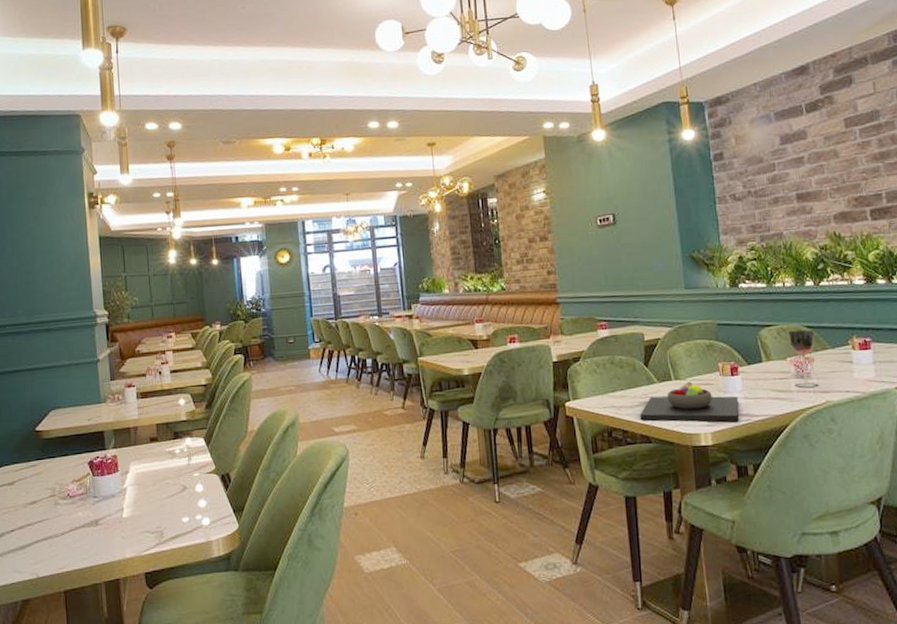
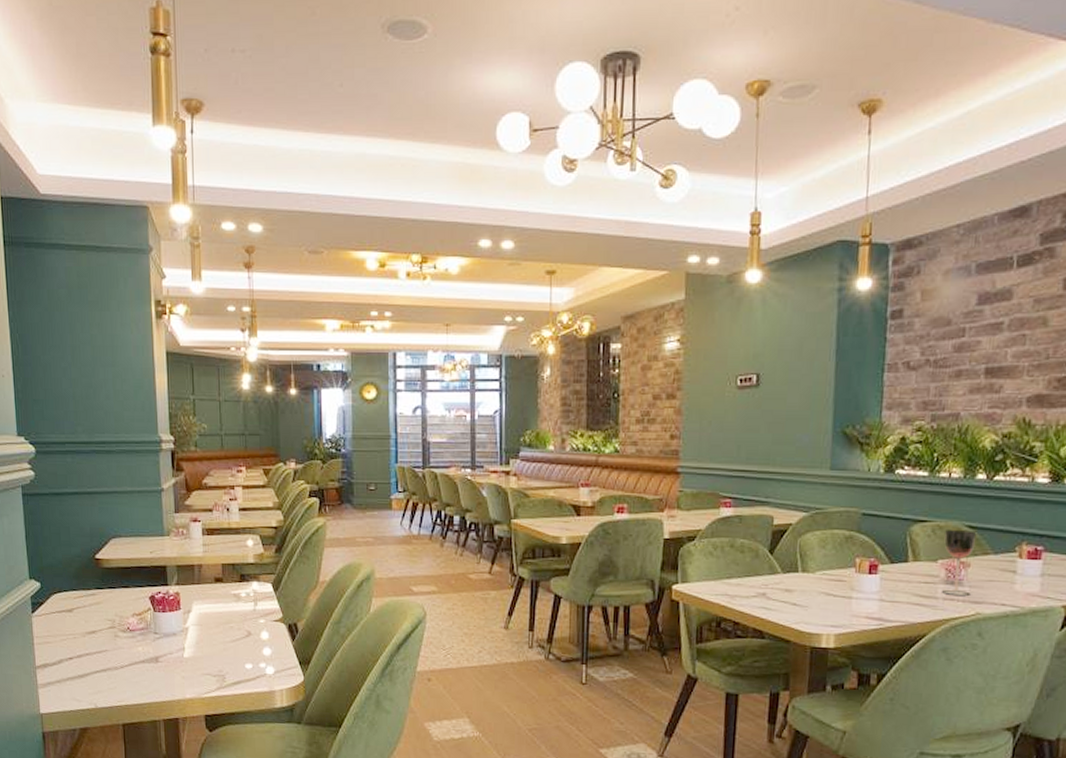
fruit bowl: present [640,381,739,422] -> none [755,575,873,626]

